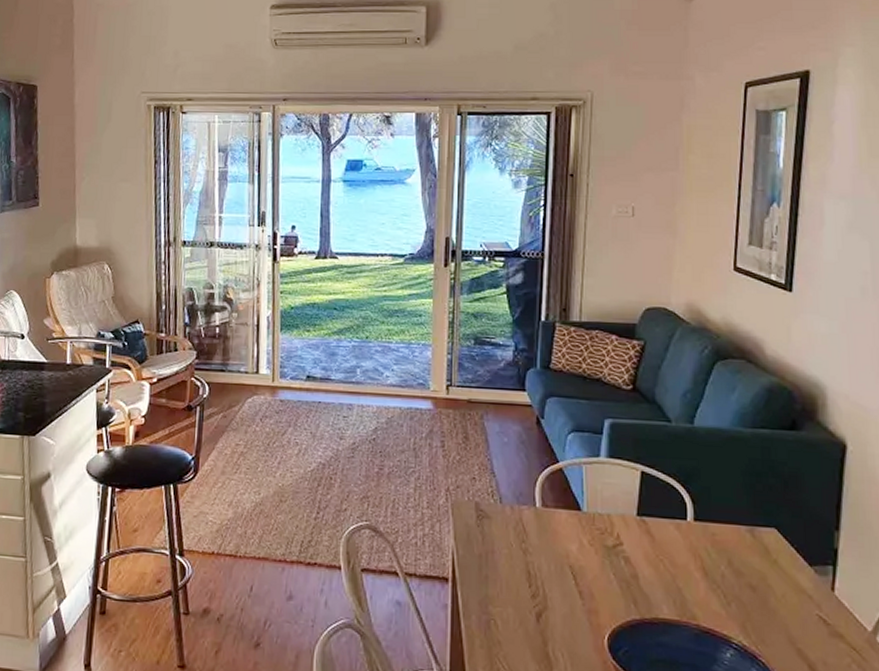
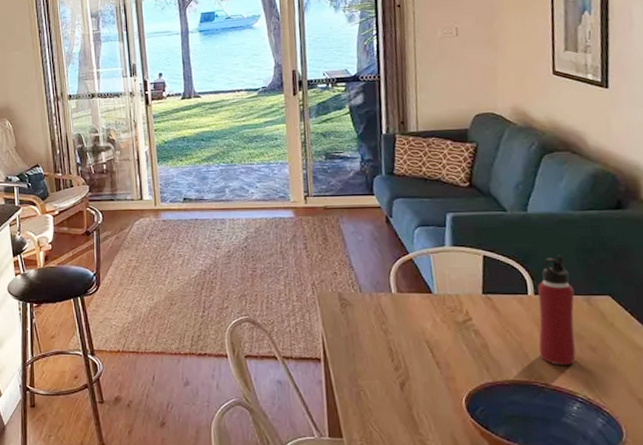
water bottle: none [694,477,738,605] -> present [537,255,576,365]

